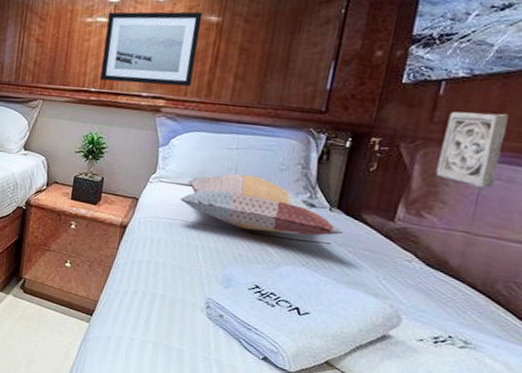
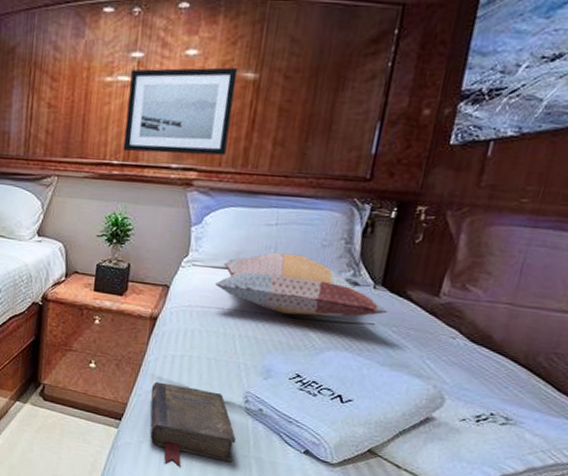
book: none [118,283,198,363] -> present [150,381,237,467]
wall ornament: present [436,111,509,189] -> none [481,174,556,257]

